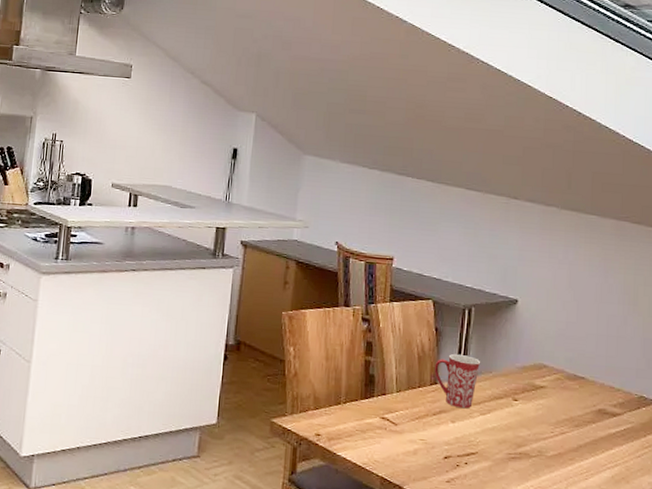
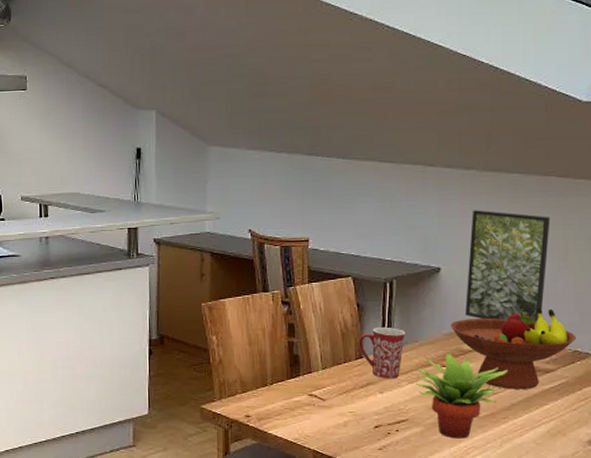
succulent plant: none [487,386,578,478] -> present [416,352,509,439]
fruit bowl: none [523,348,643,432] -> present [450,306,577,389]
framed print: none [538,246,623,366] -> present [464,210,550,324]

